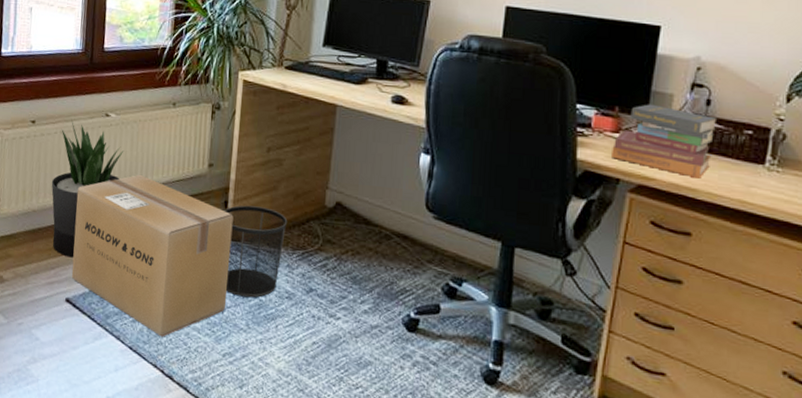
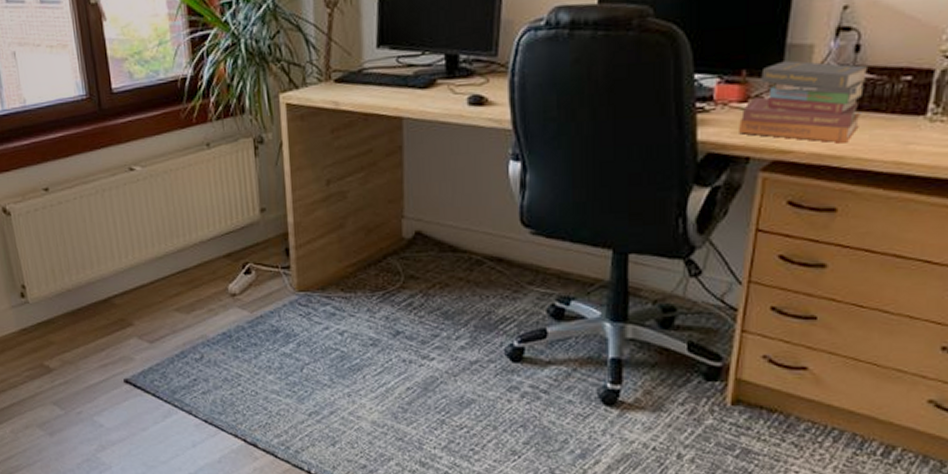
planter: present [51,119,124,258] -> none [81,180,159,336]
box: present [71,174,234,337] -> none [113,232,304,405]
waste bin: present [224,205,288,298] -> none [286,249,362,351]

